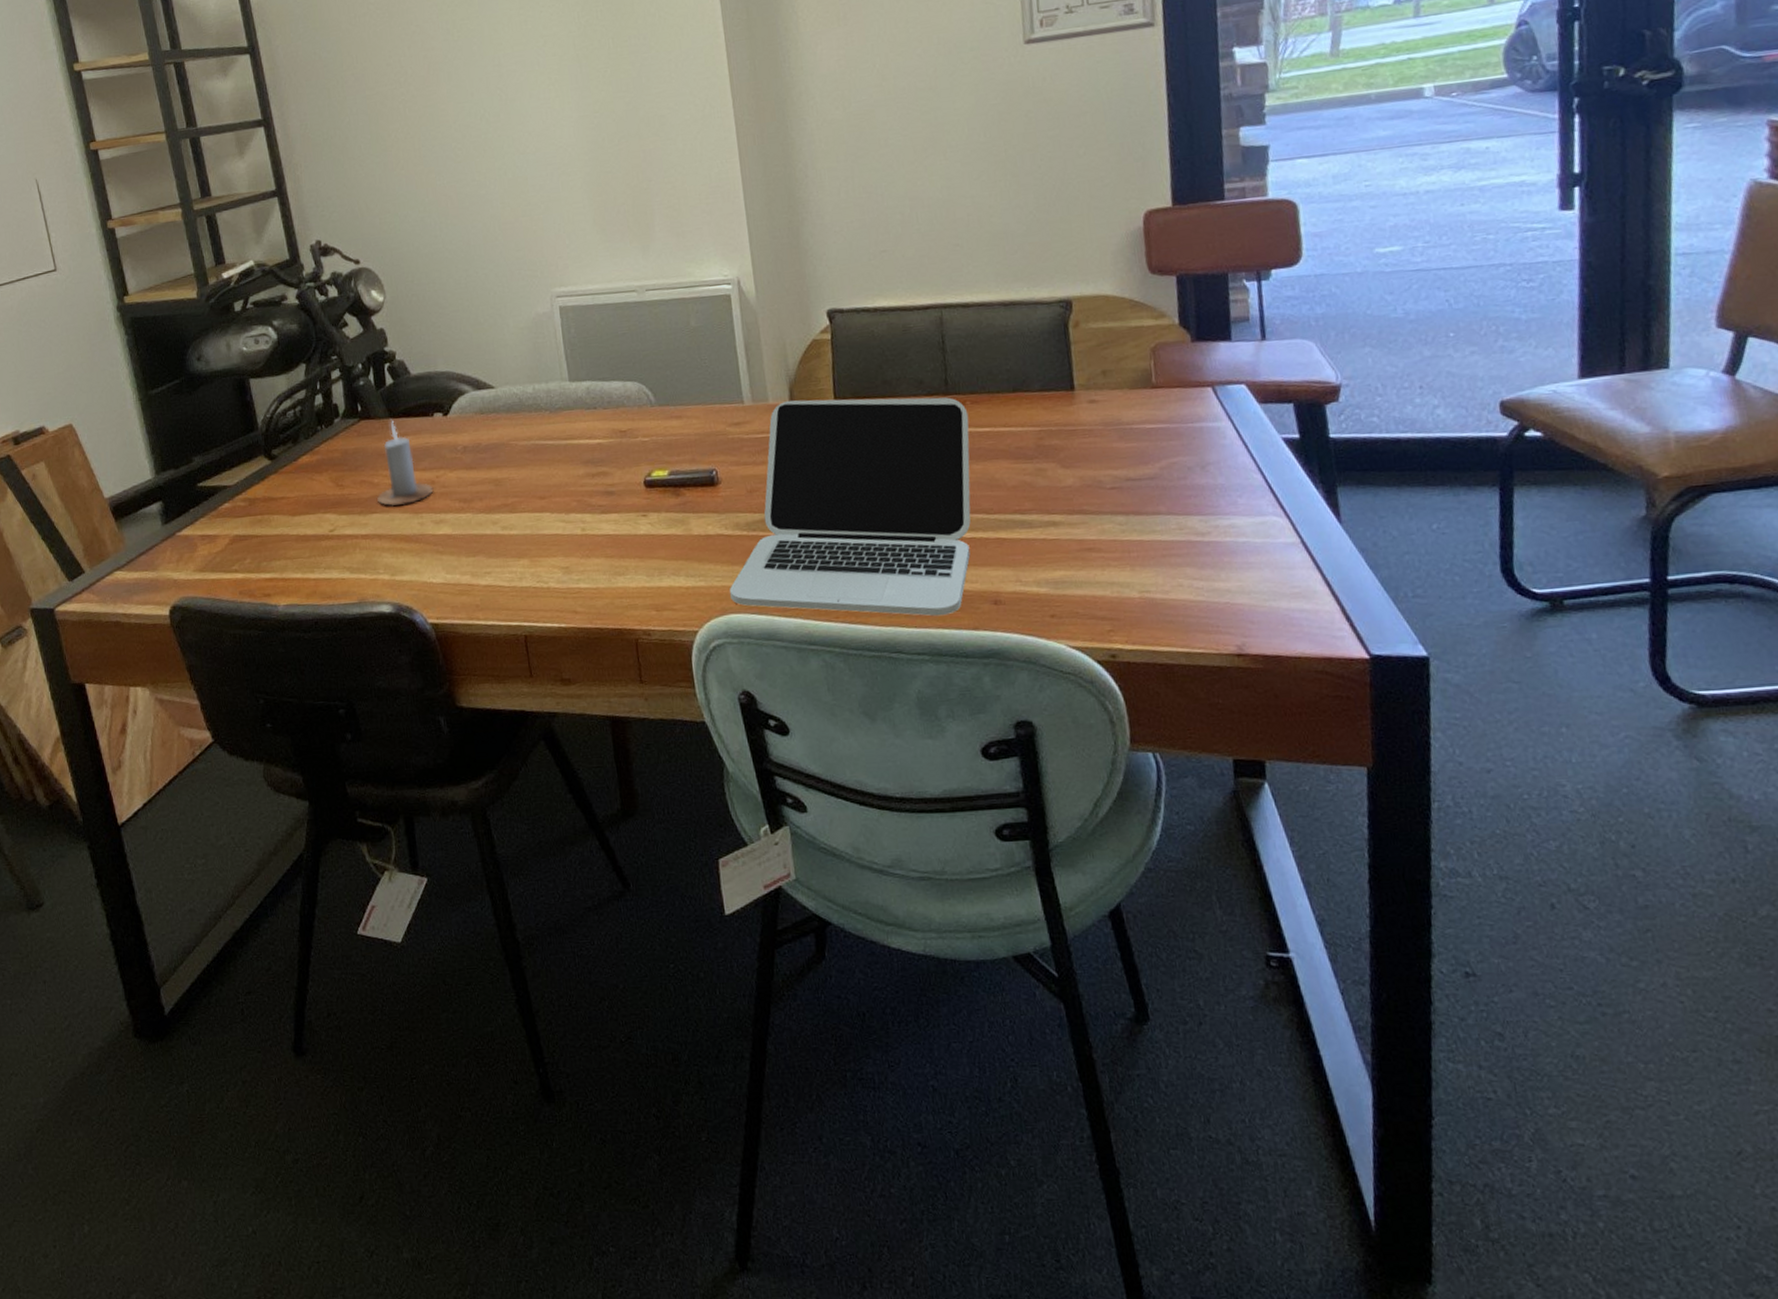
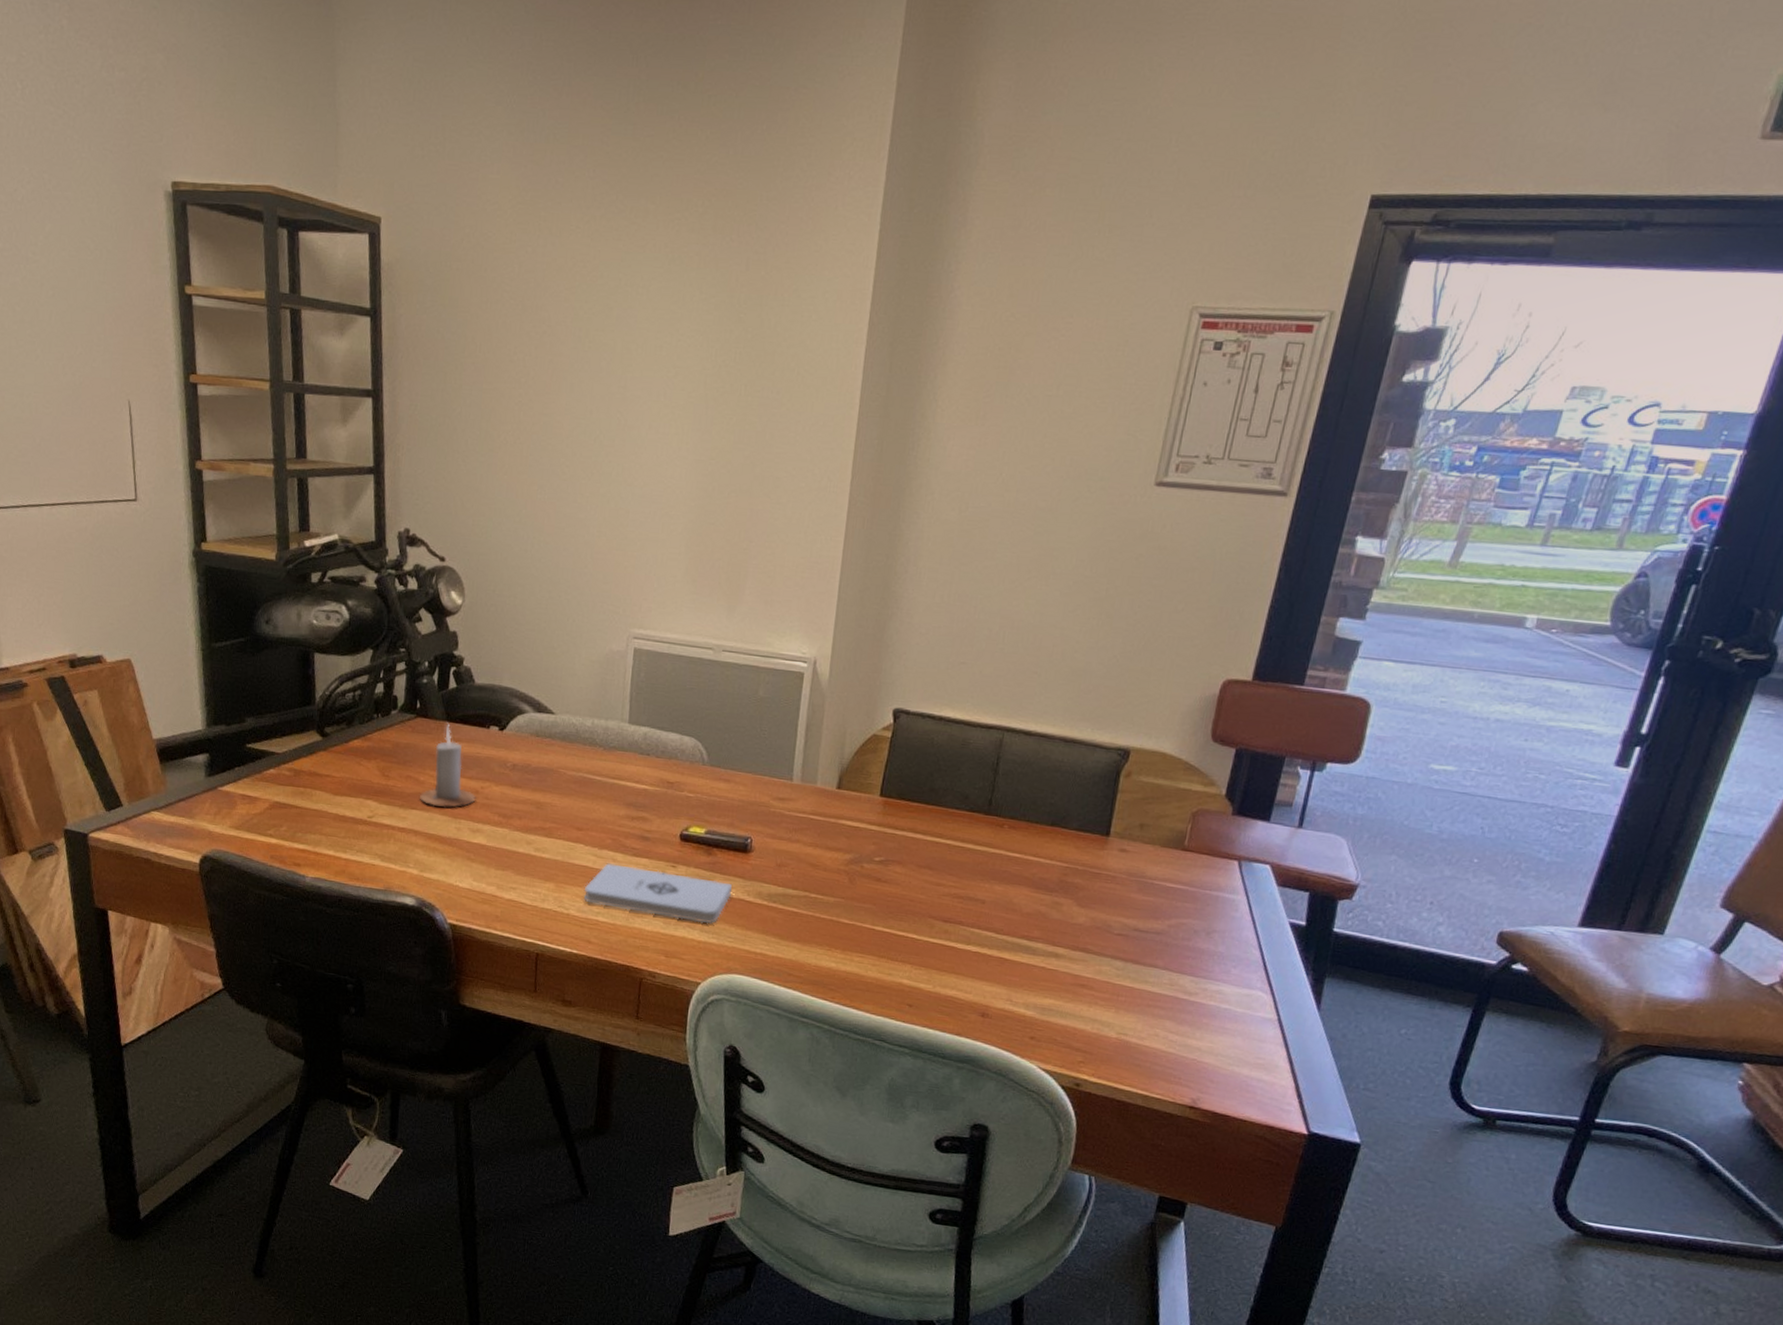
notepad: none [560,520,709,572] -> present [584,863,732,924]
laptop: present [730,397,971,616] -> none [738,787,1004,1017]

